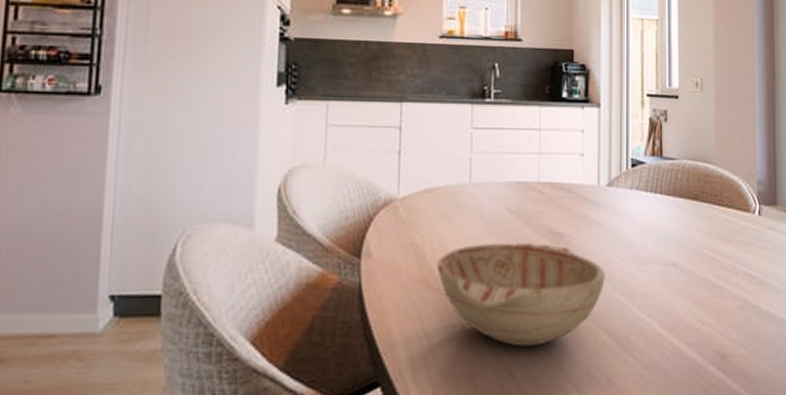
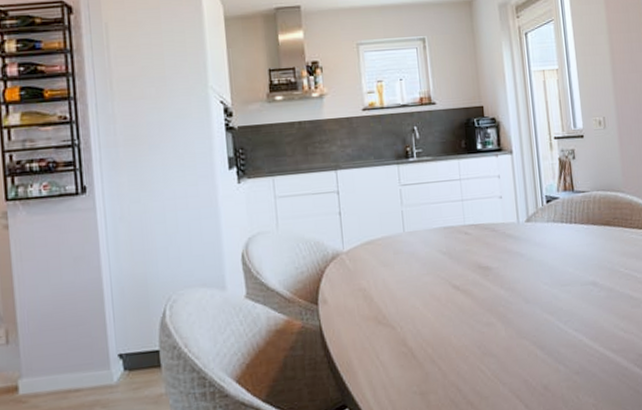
decorative bowl: present [436,242,605,347] -> none [383,277,533,366]

